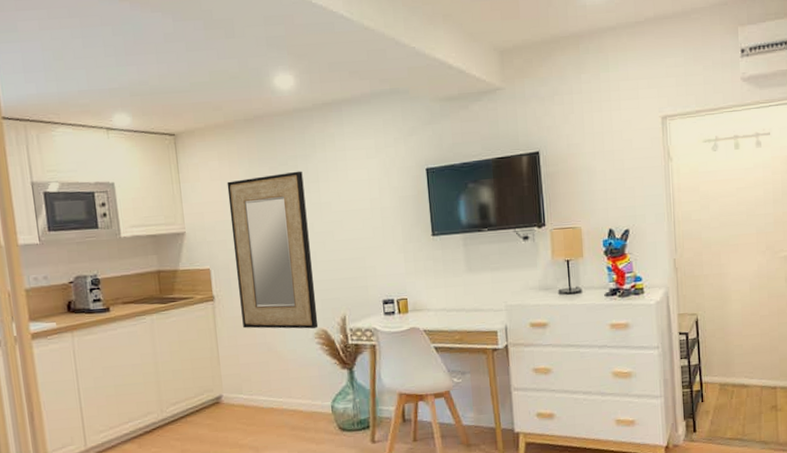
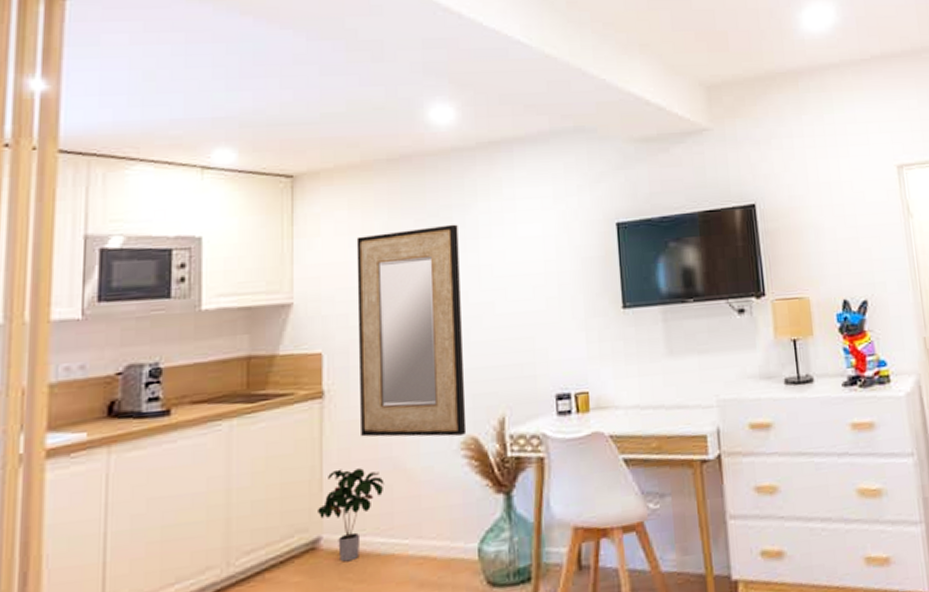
potted plant: none [218,350,263,412] -> present [318,468,385,563]

